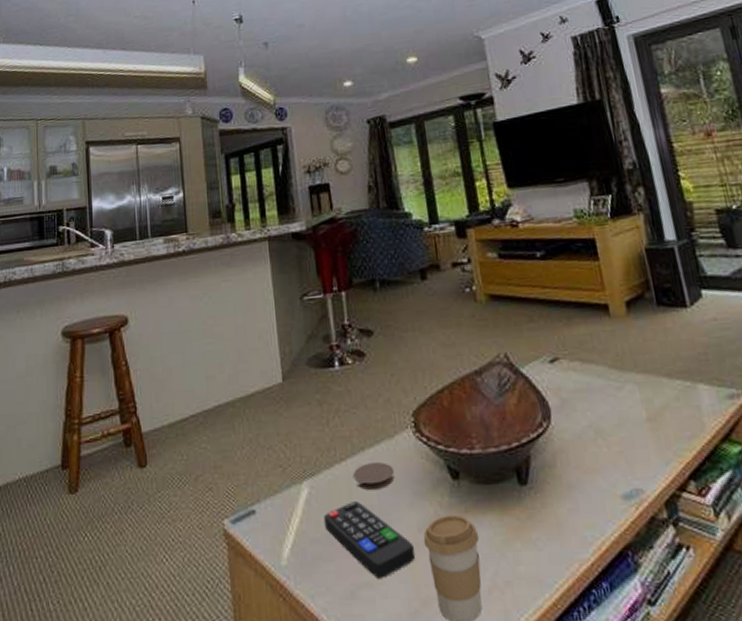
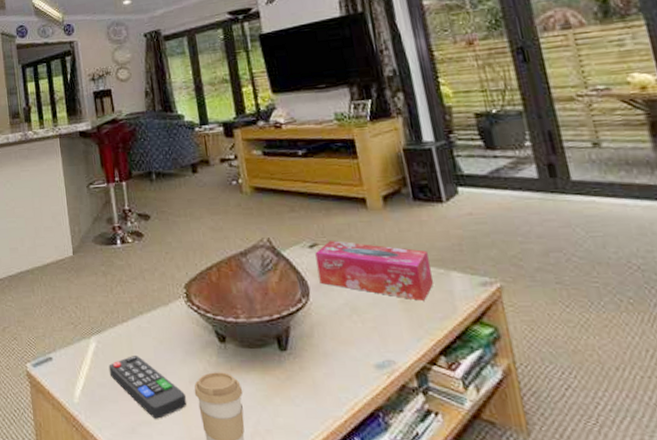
coaster: present [353,462,395,490] -> none [134,325,169,347]
tissue box: none [556,353,681,419] -> present [315,240,435,301]

